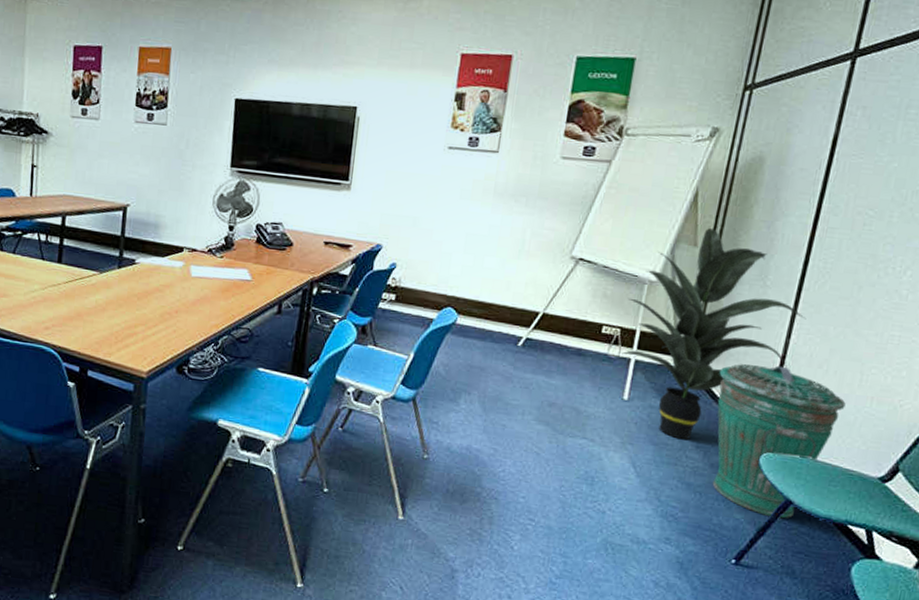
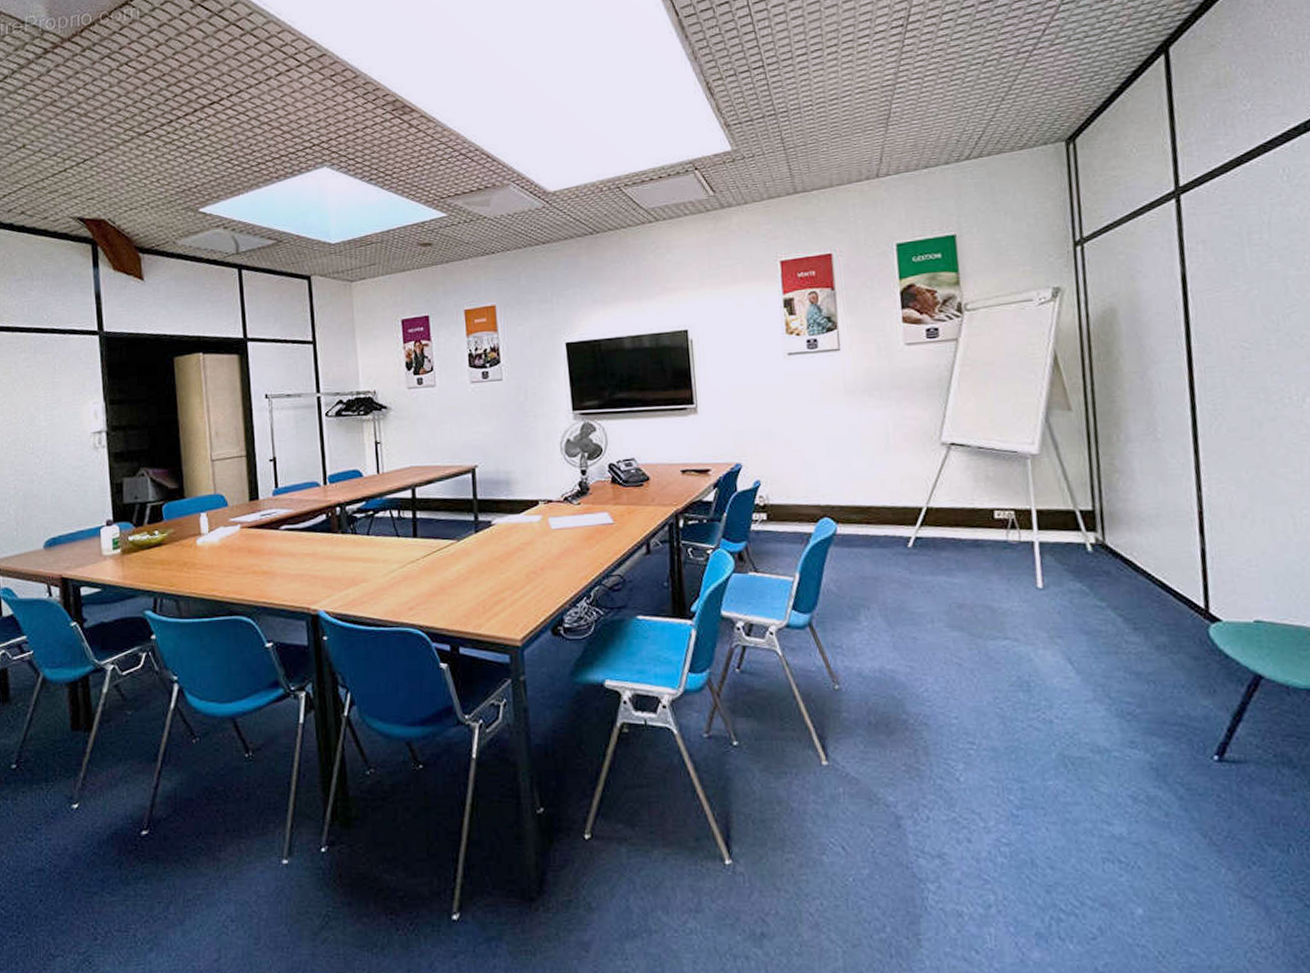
indoor plant: present [621,228,806,440] -> none [1014,389,1213,623]
trash can: present [712,364,846,519] -> none [1134,523,1287,698]

